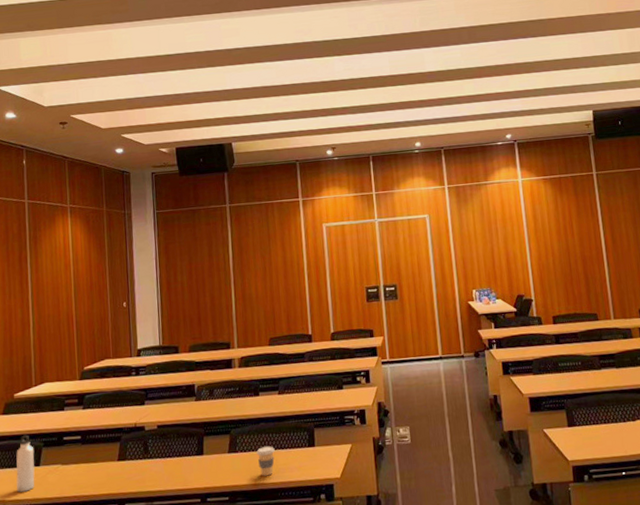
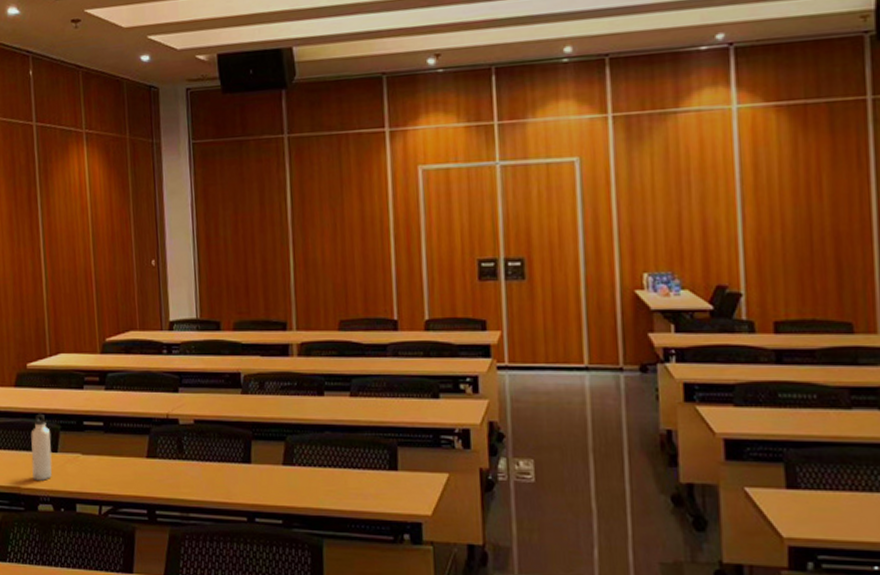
coffee cup: present [256,446,275,477] -> none [319,462,344,501]

